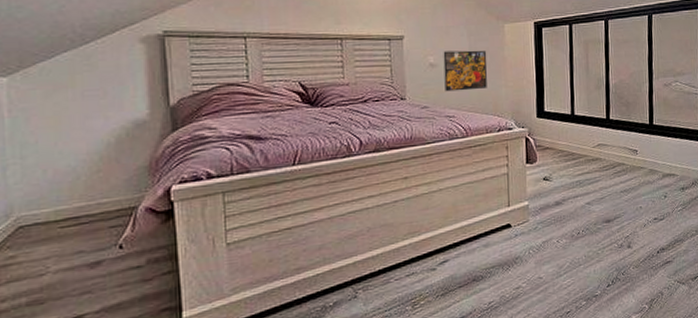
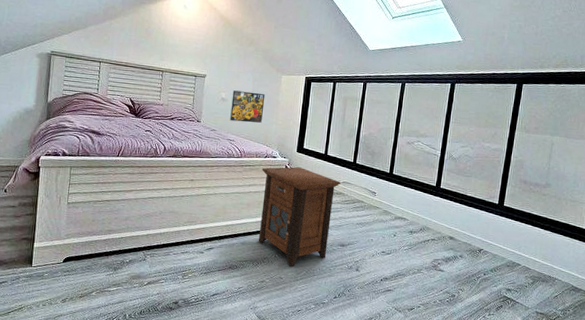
nightstand: none [496,135,595,262] -> present [258,166,341,267]

